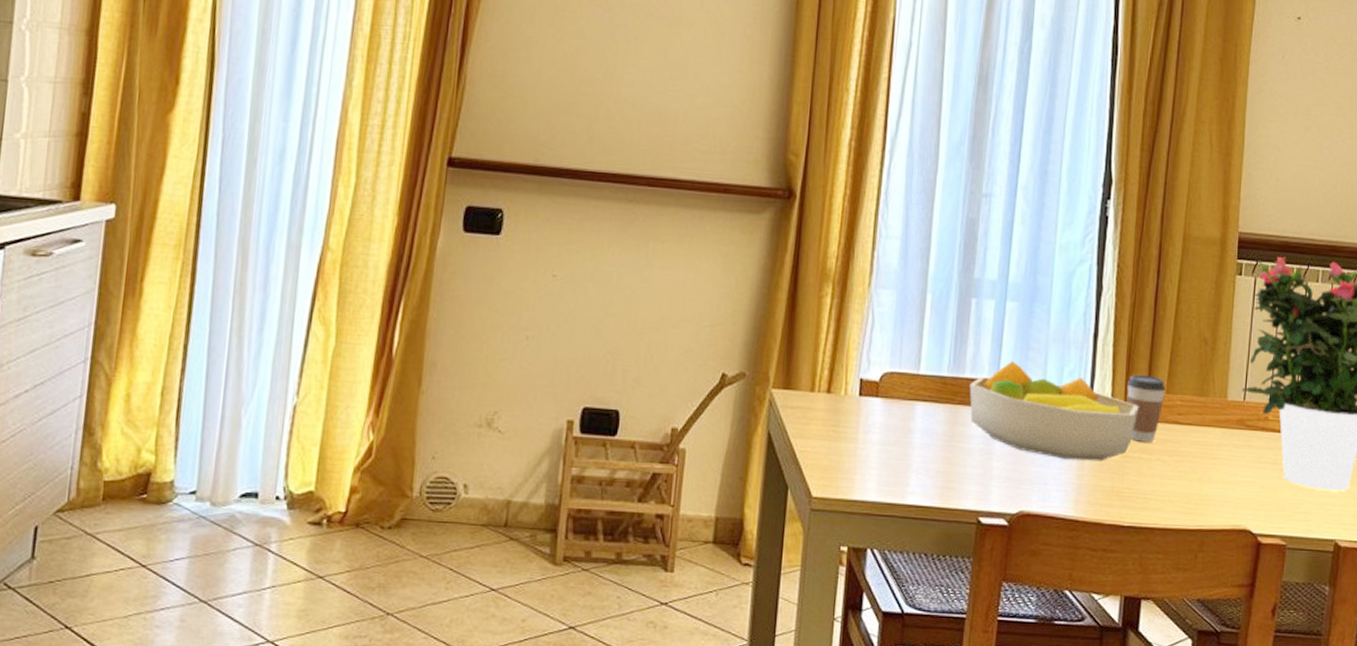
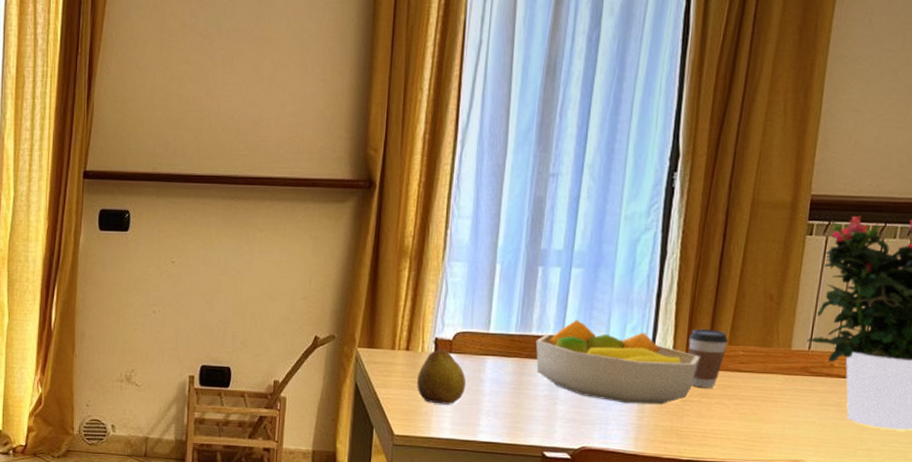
fruit: none [839,381,894,460] -> present [417,340,467,405]

